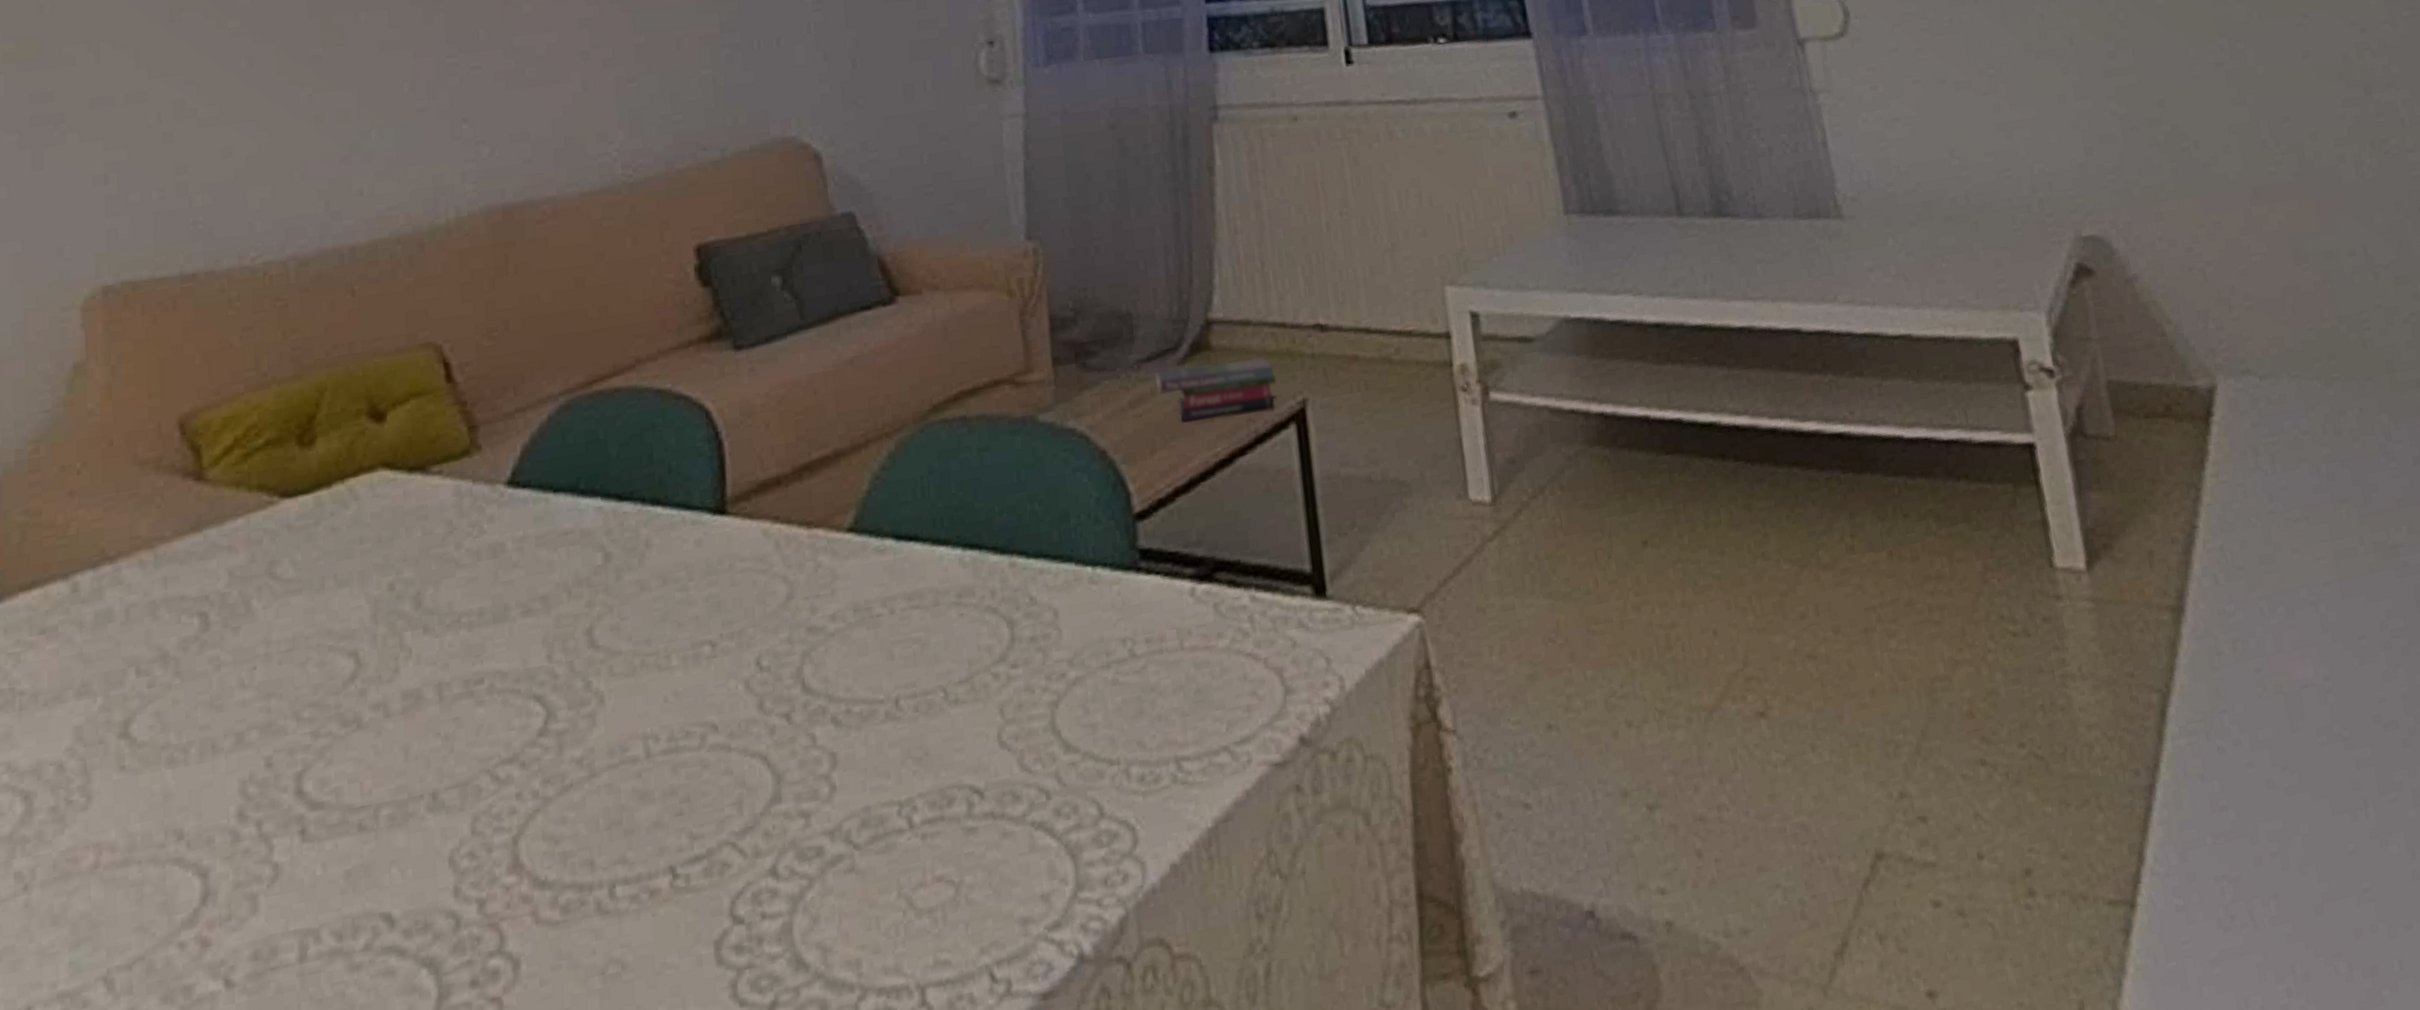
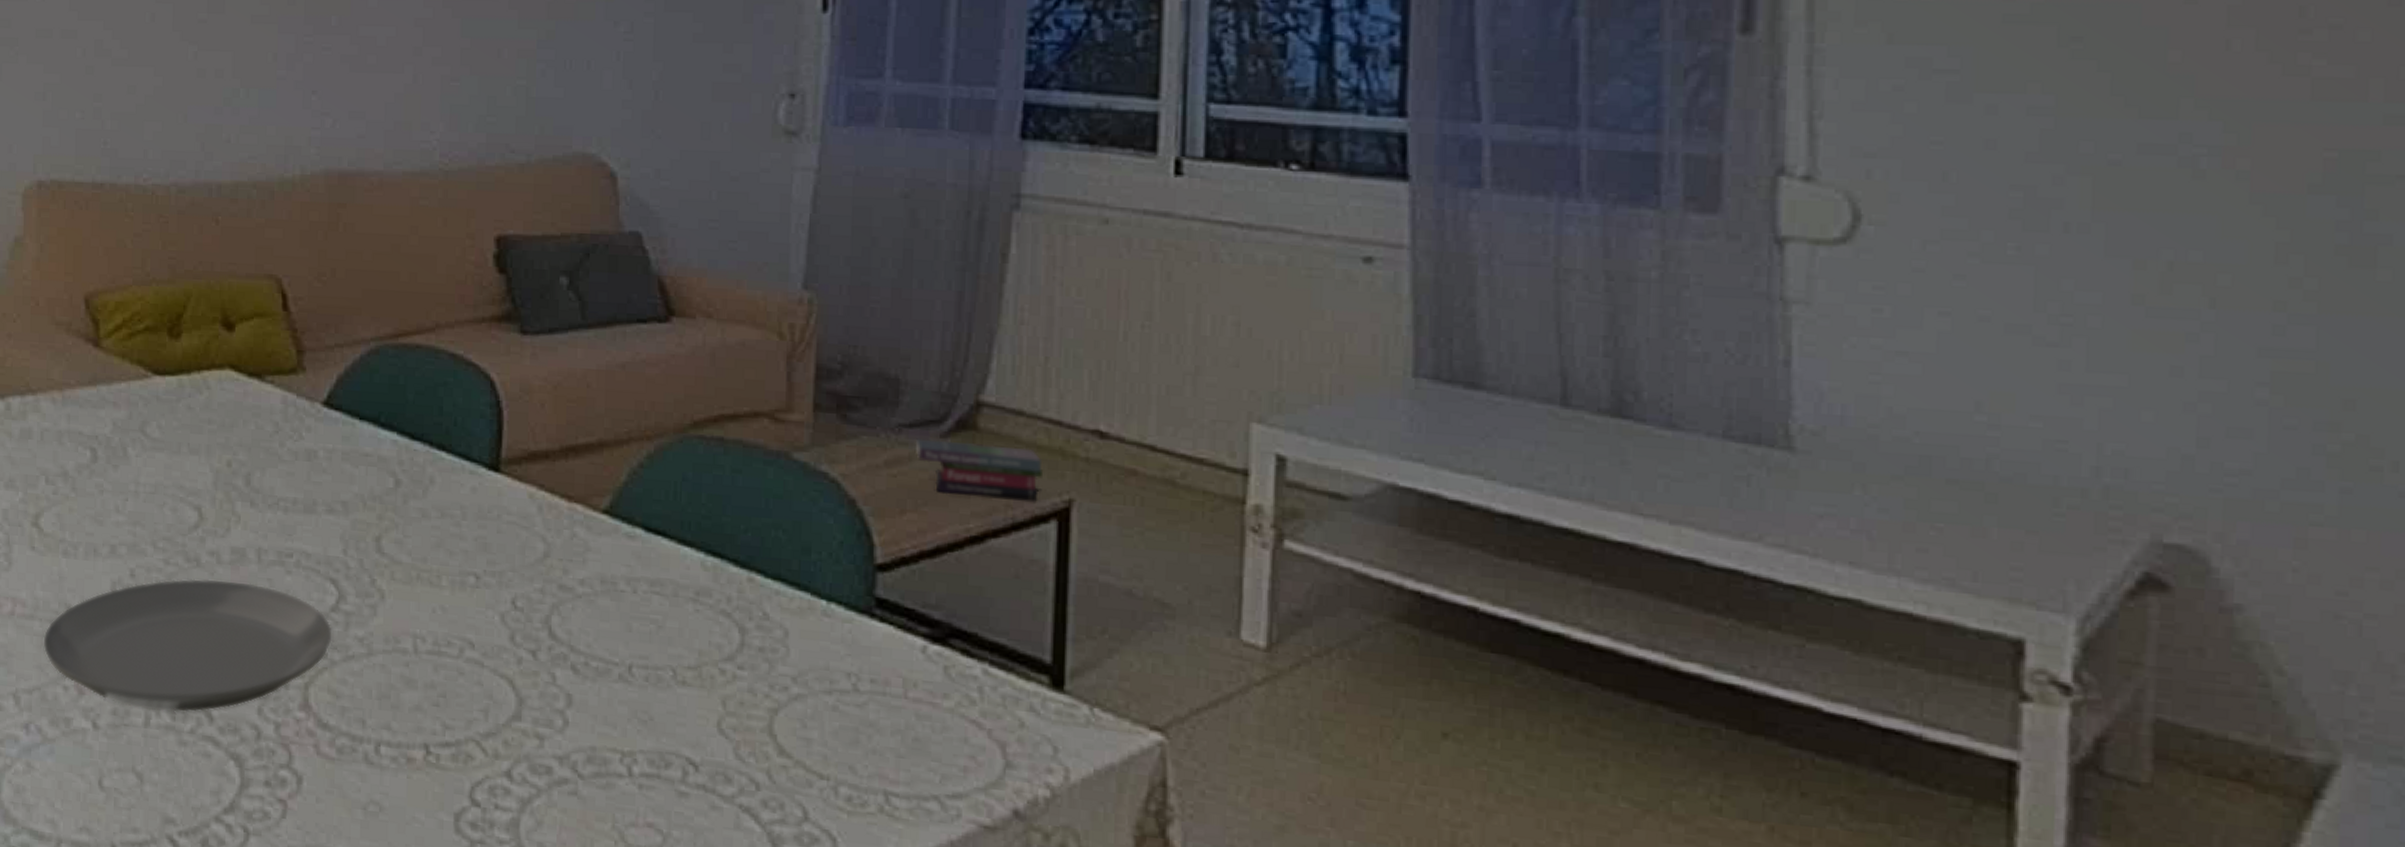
plate: none [144,728,543,943] -> present [43,579,332,712]

